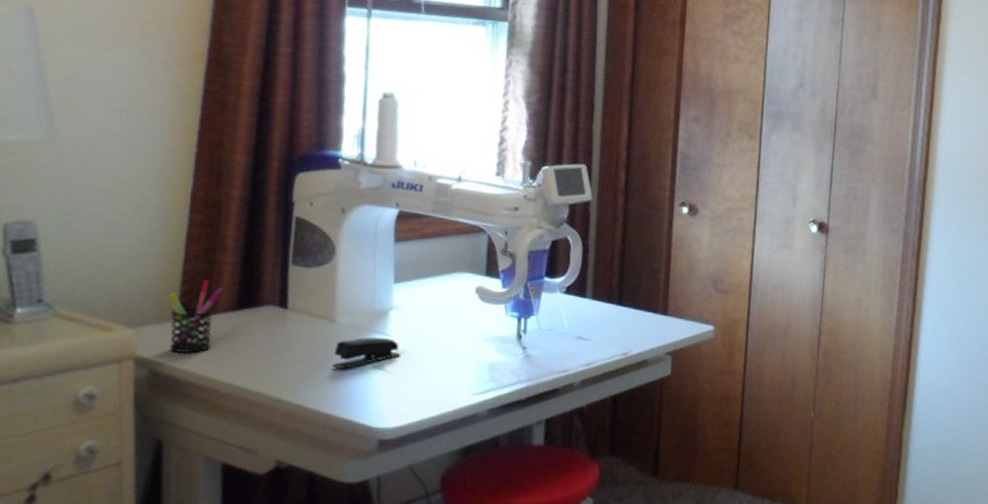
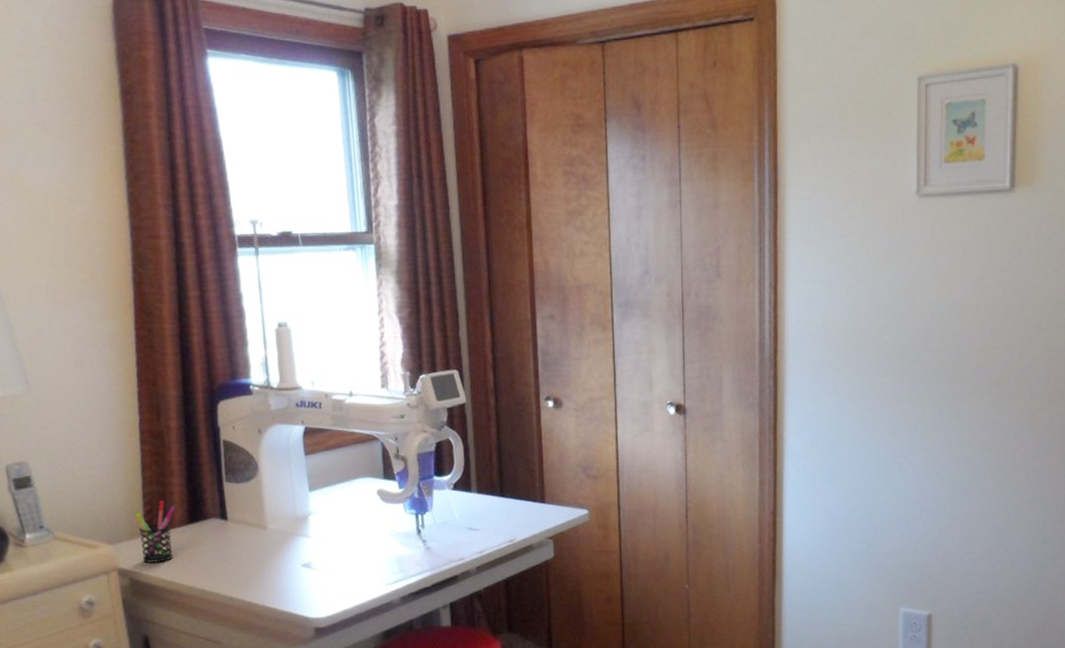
stapler: present [332,338,400,369] -> none [269,540,322,569]

